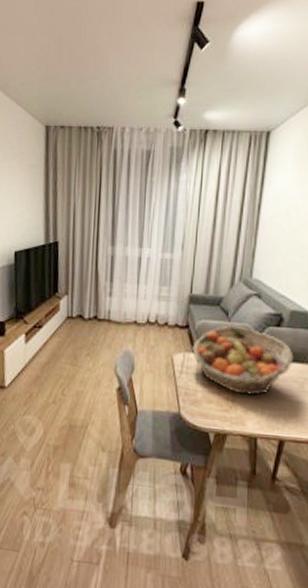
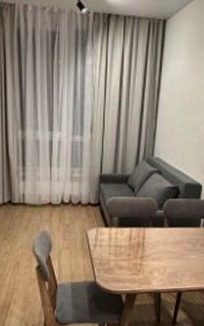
fruit basket: present [192,326,294,395] -> none [104,201,188,258]

